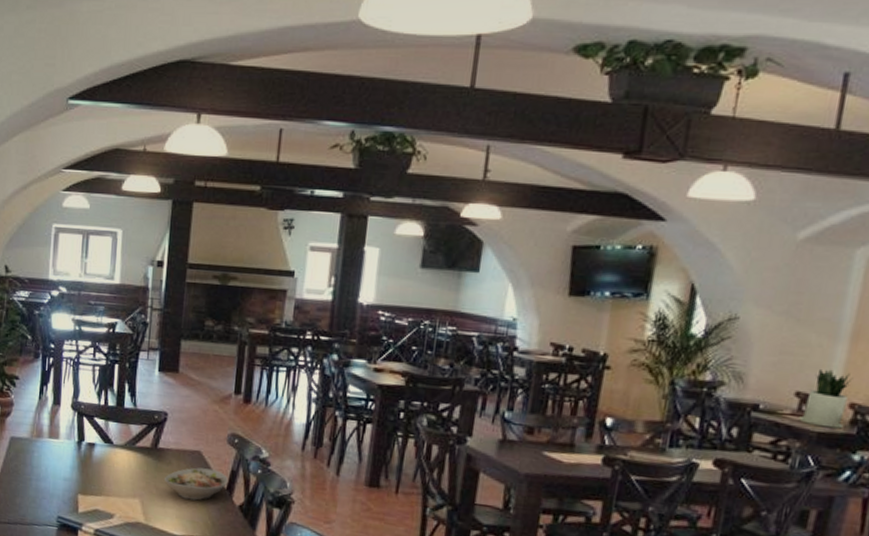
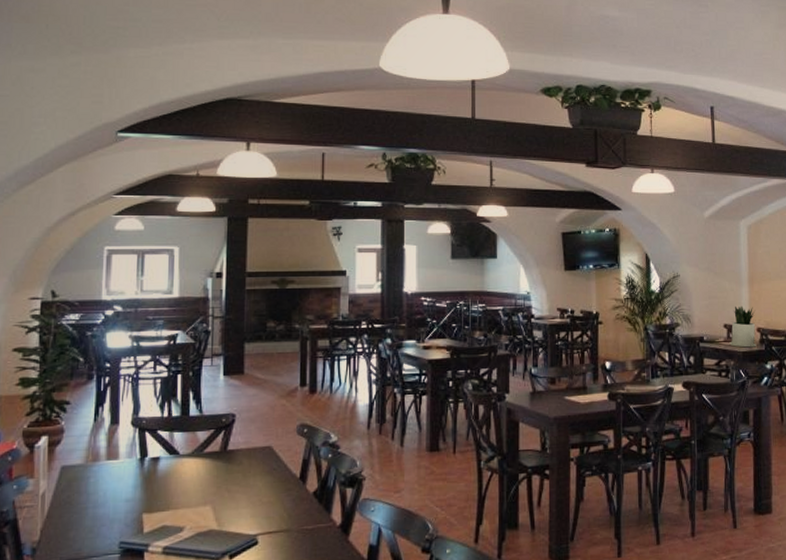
salad: present [163,467,229,501] -> none [235,462,301,496]

